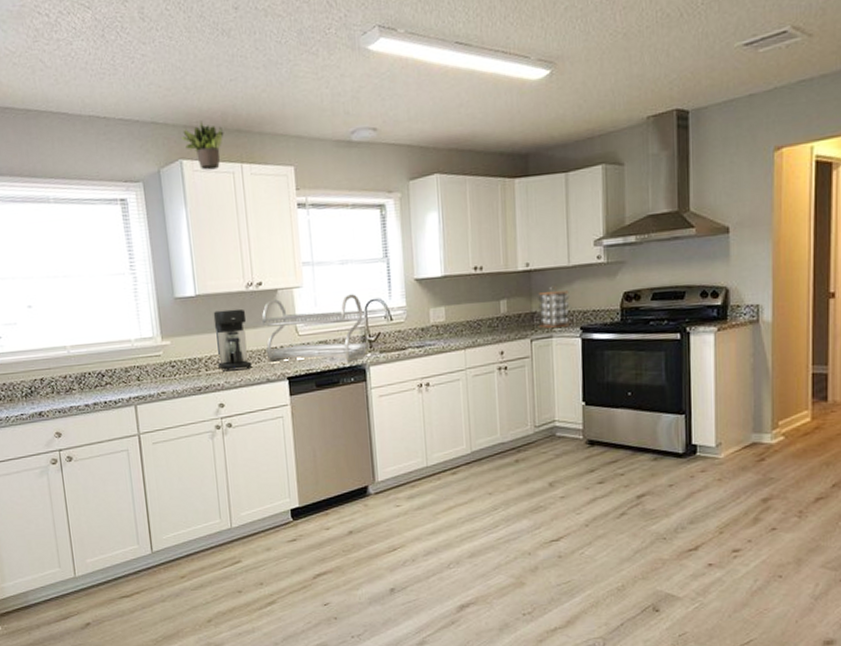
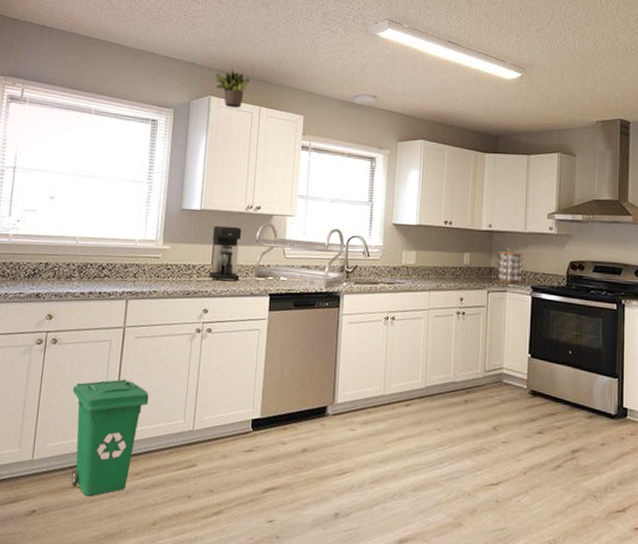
recycling bin: none [99,487,180,604] -> present [71,379,149,496]

